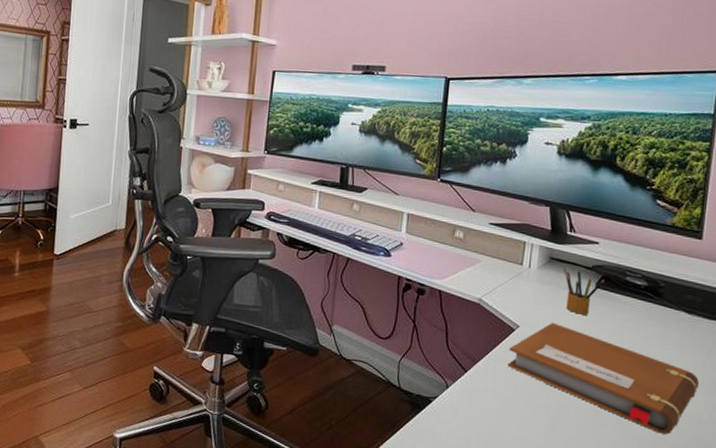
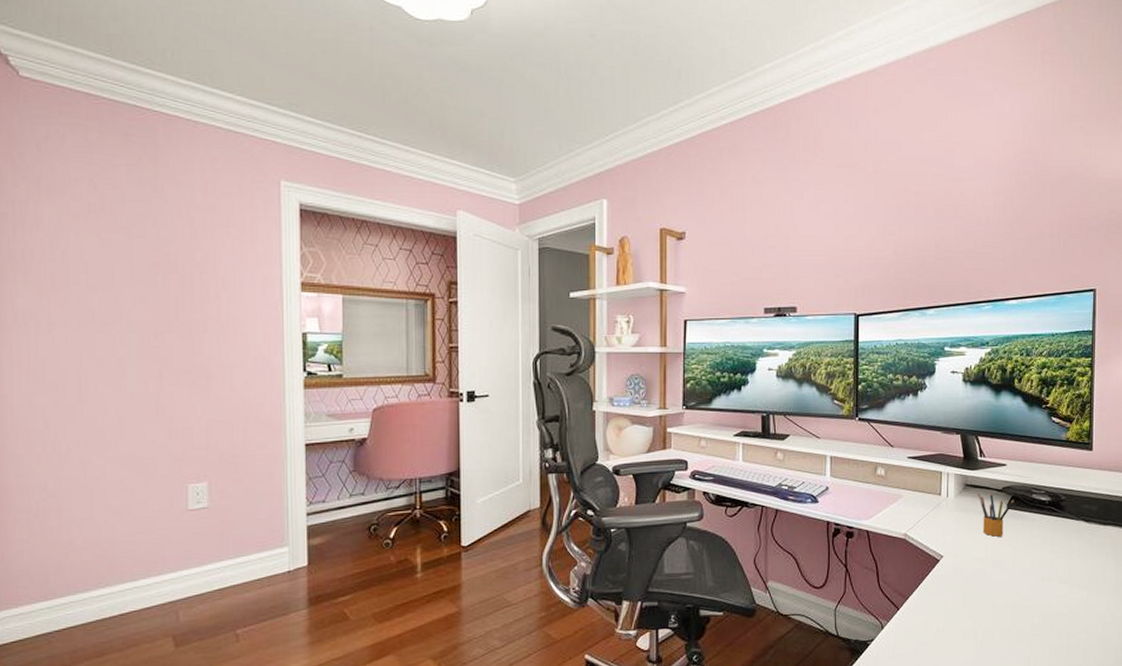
notebook: present [507,322,699,435] -> none [936,548,1101,641]

